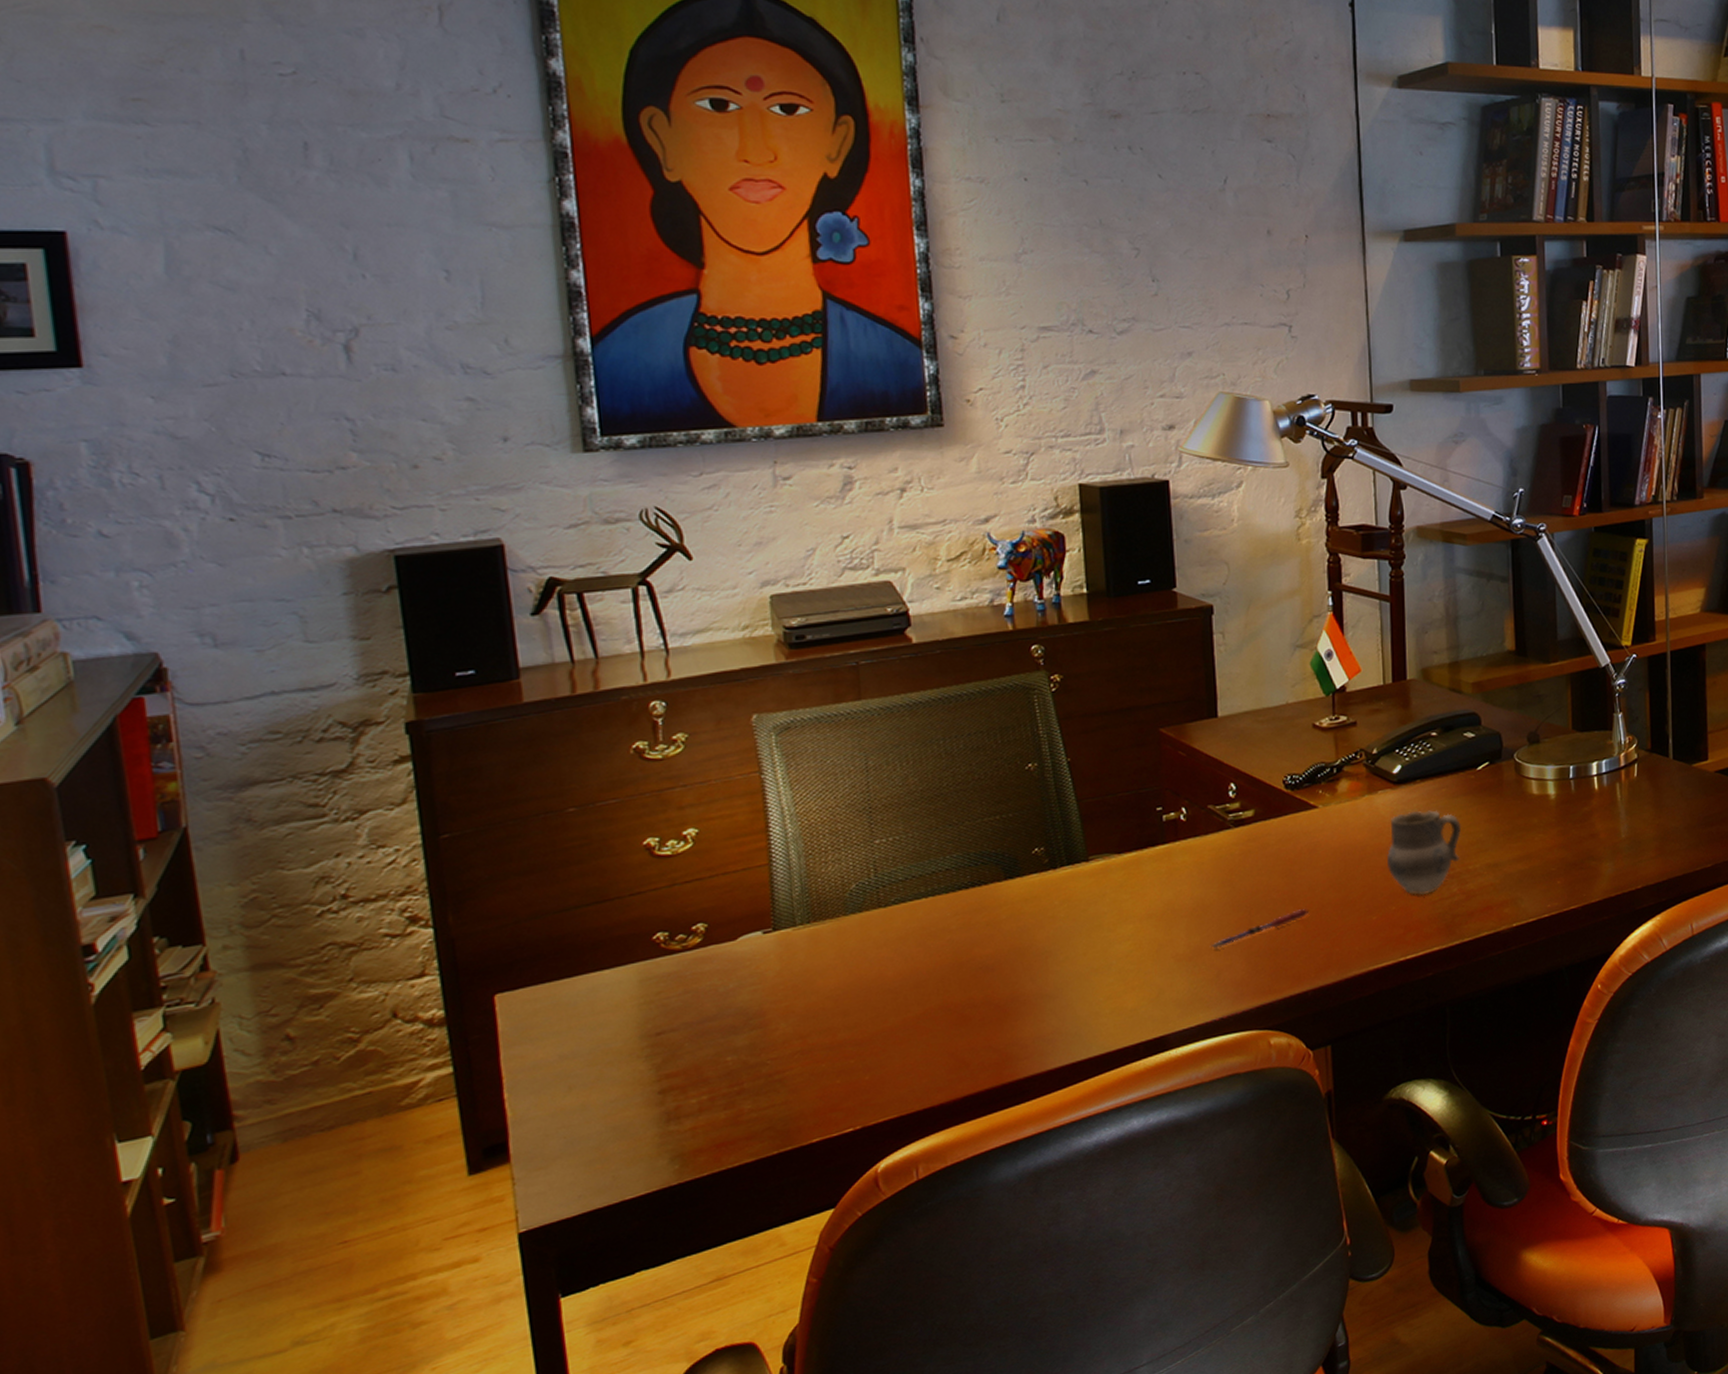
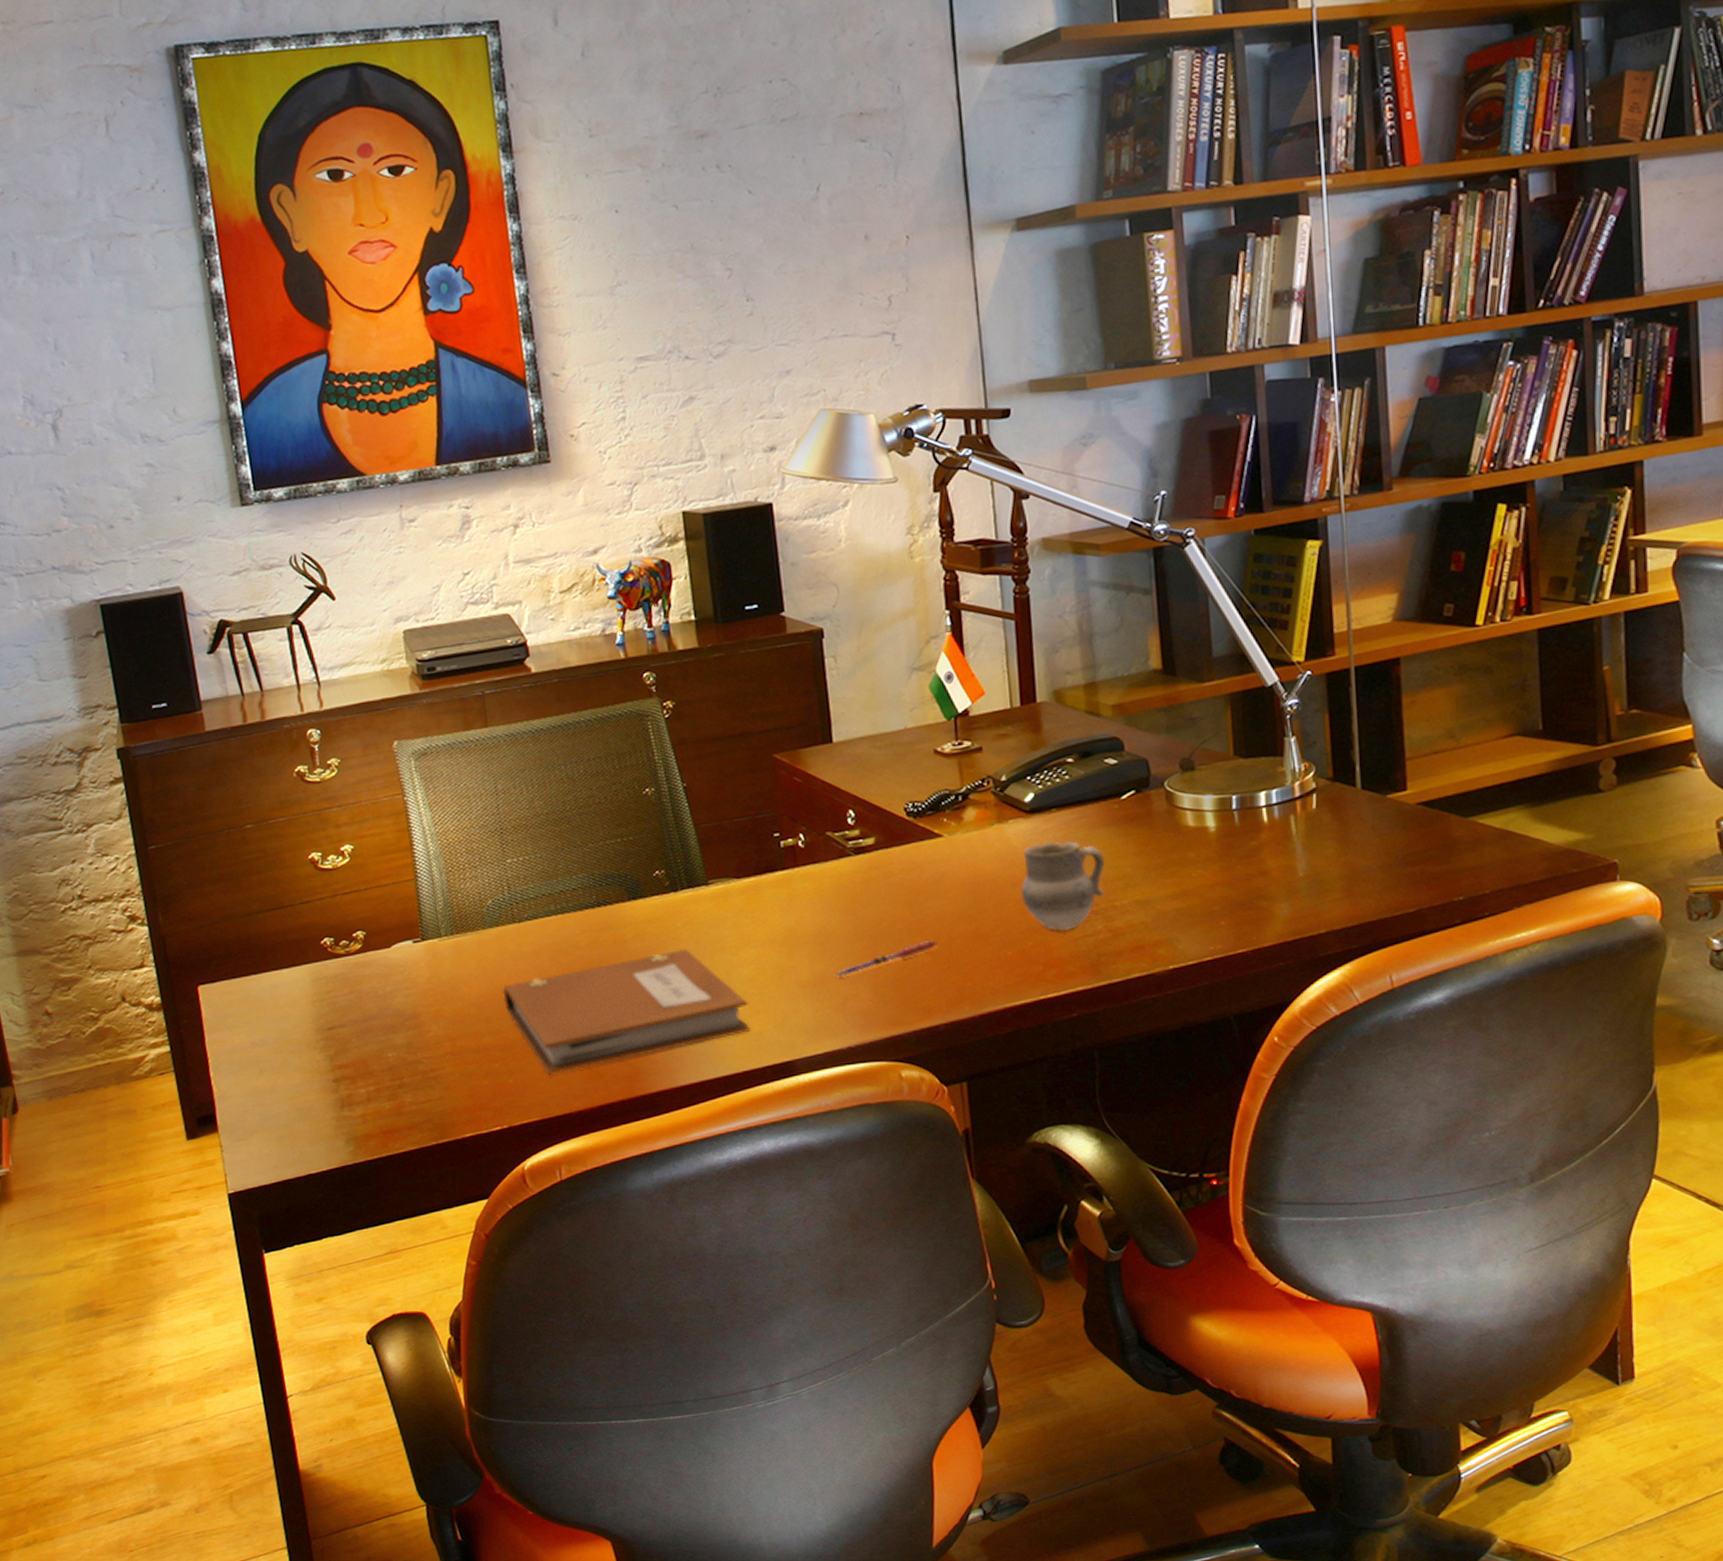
notebook: none [864,927,1125,1068] -> present [503,948,751,1075]

